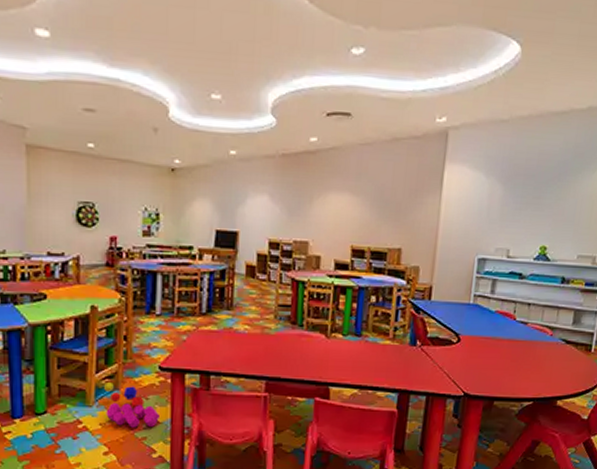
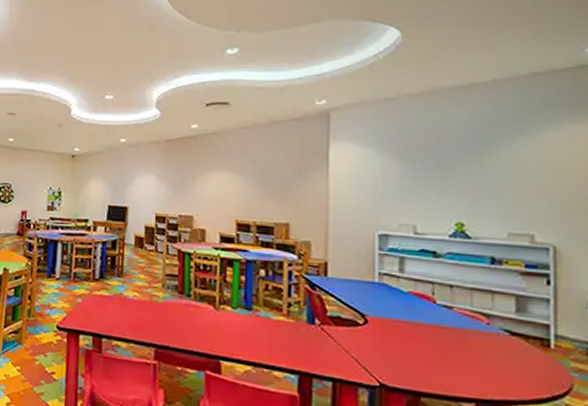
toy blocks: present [104,382,159,428] -> none [10,337,56,383]

